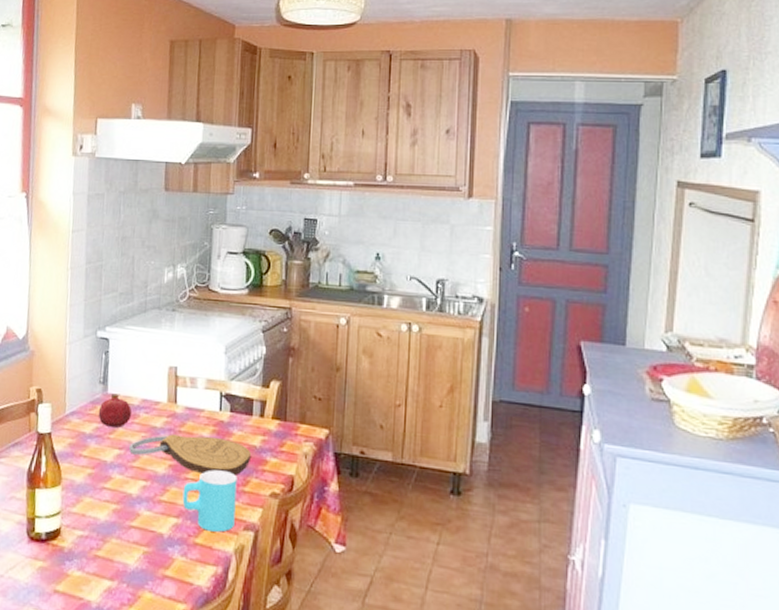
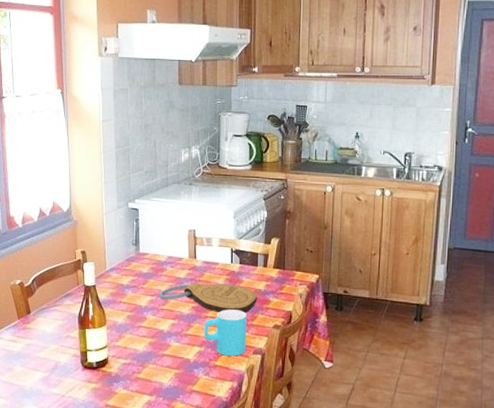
fruit: present [98,393,133,428] -> none [133,252,161,279]

